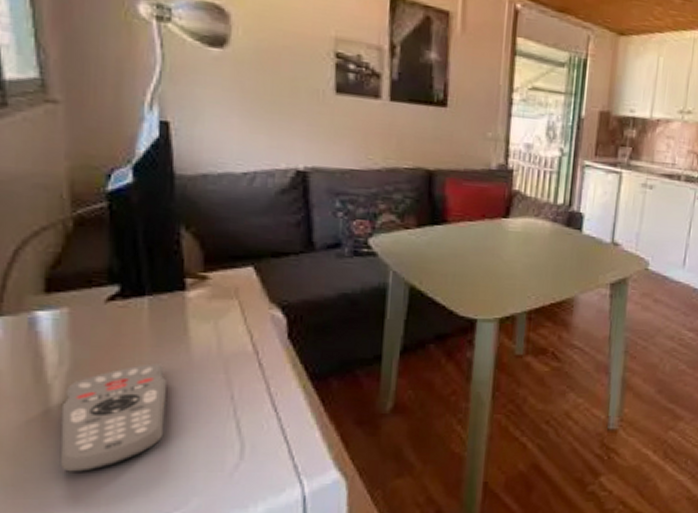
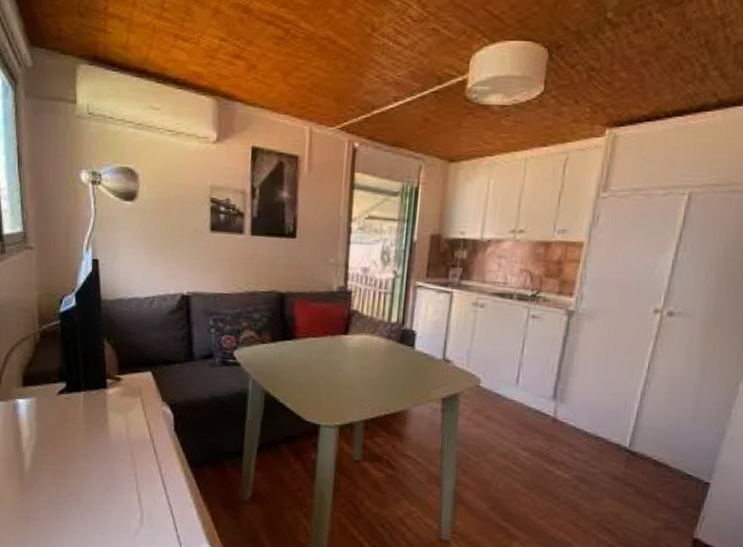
remote control: present [59,363,166,472] -> none [28,443,93,521]

